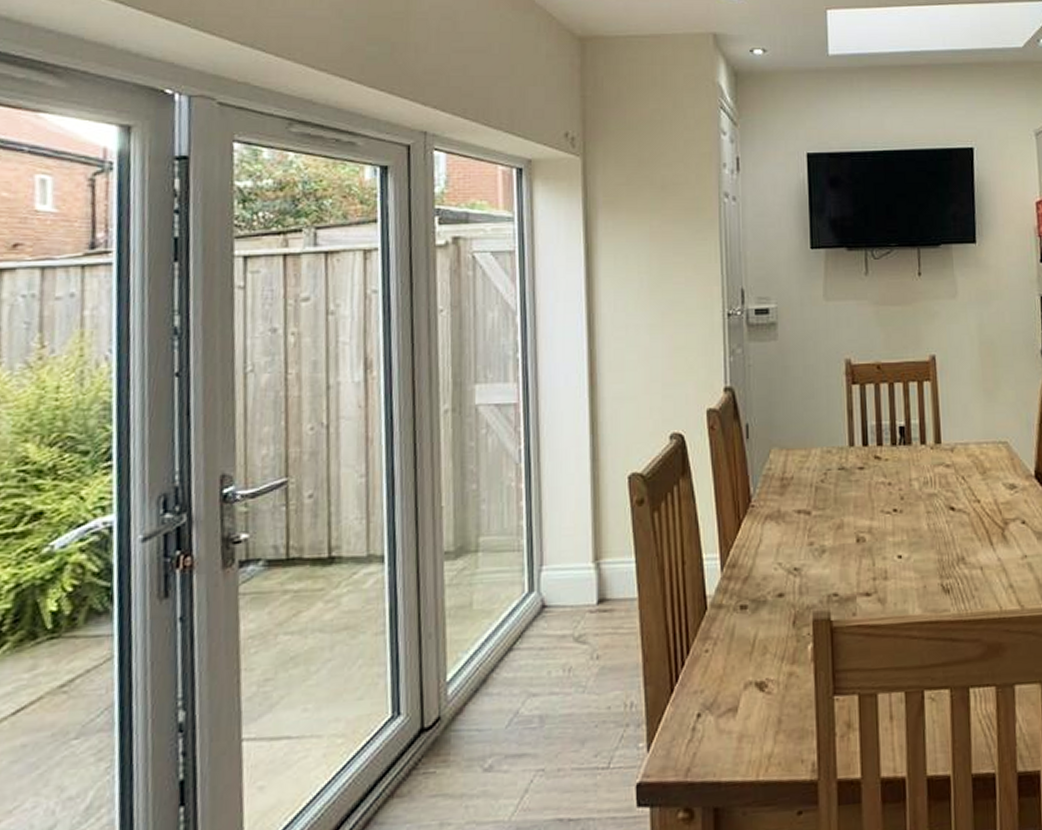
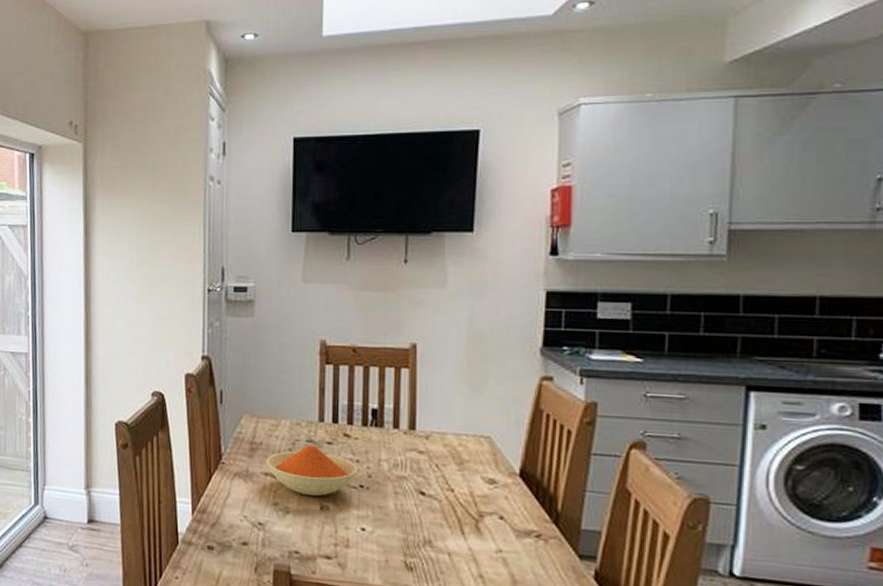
bowl: none [799,473,890,529] -> present [266,445,358,497]

